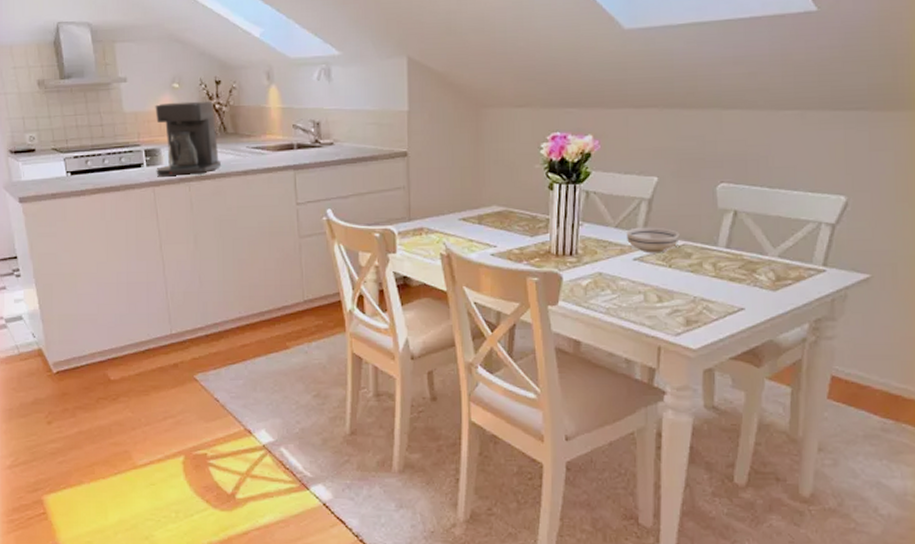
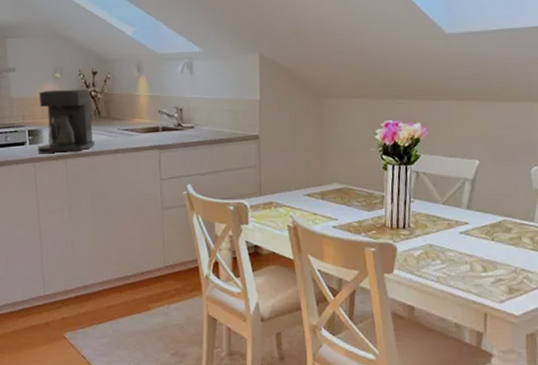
bowl: present [627,227,680,254] -> none [453,204,500,228]

